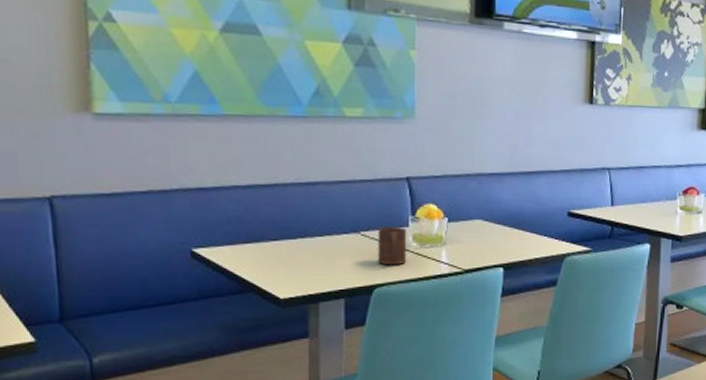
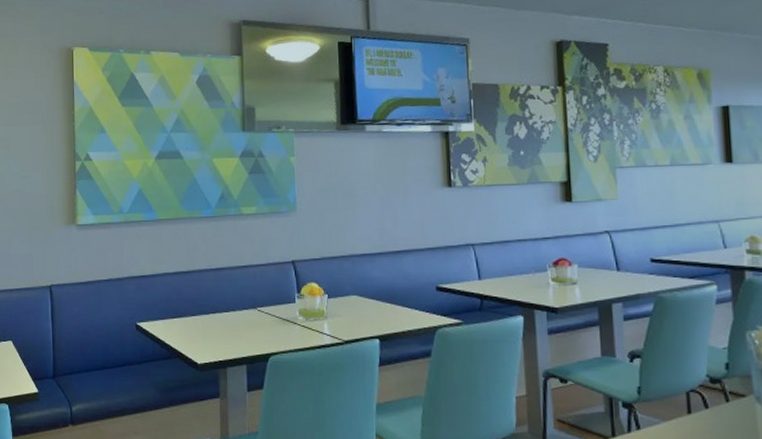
cup: present [377,227,407,266] -> none [270,304,295,337]

